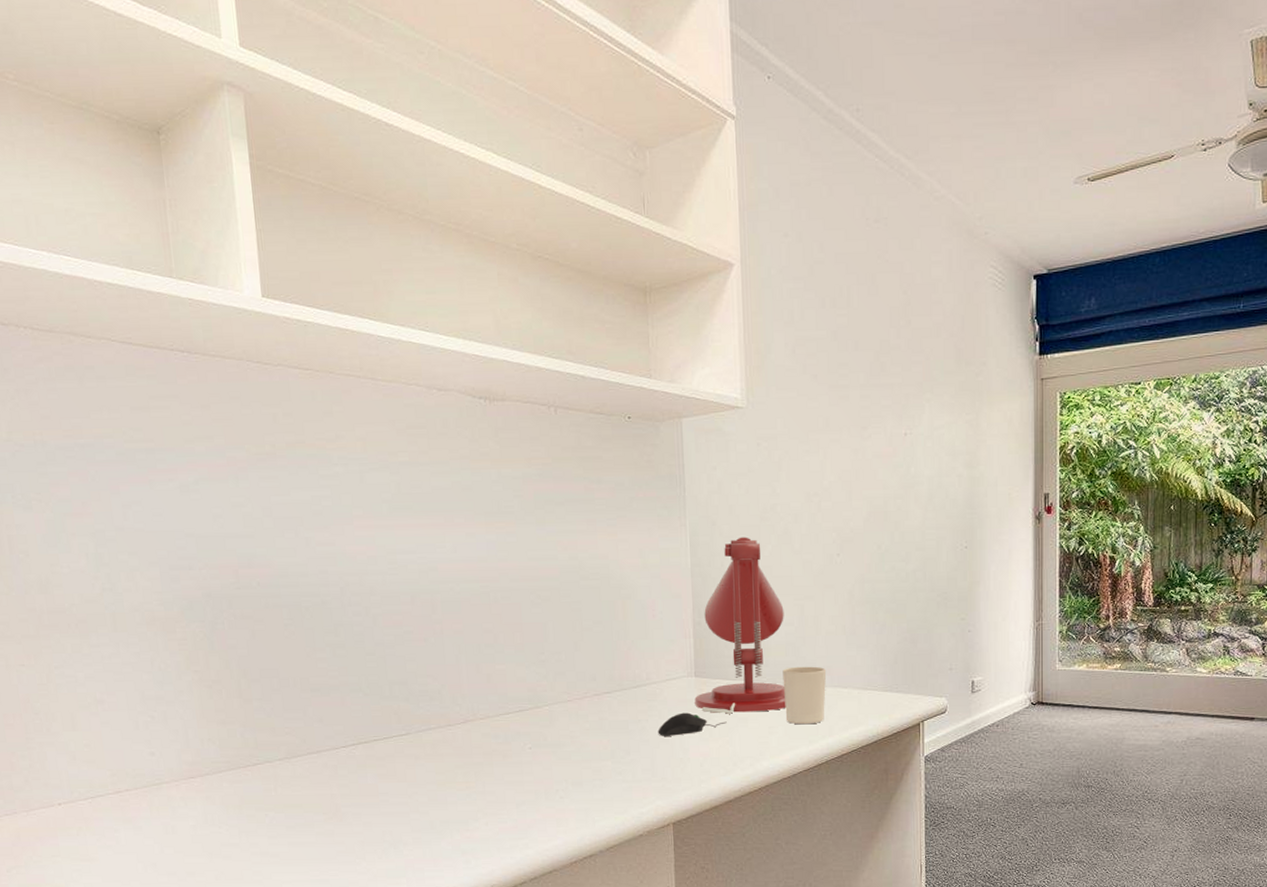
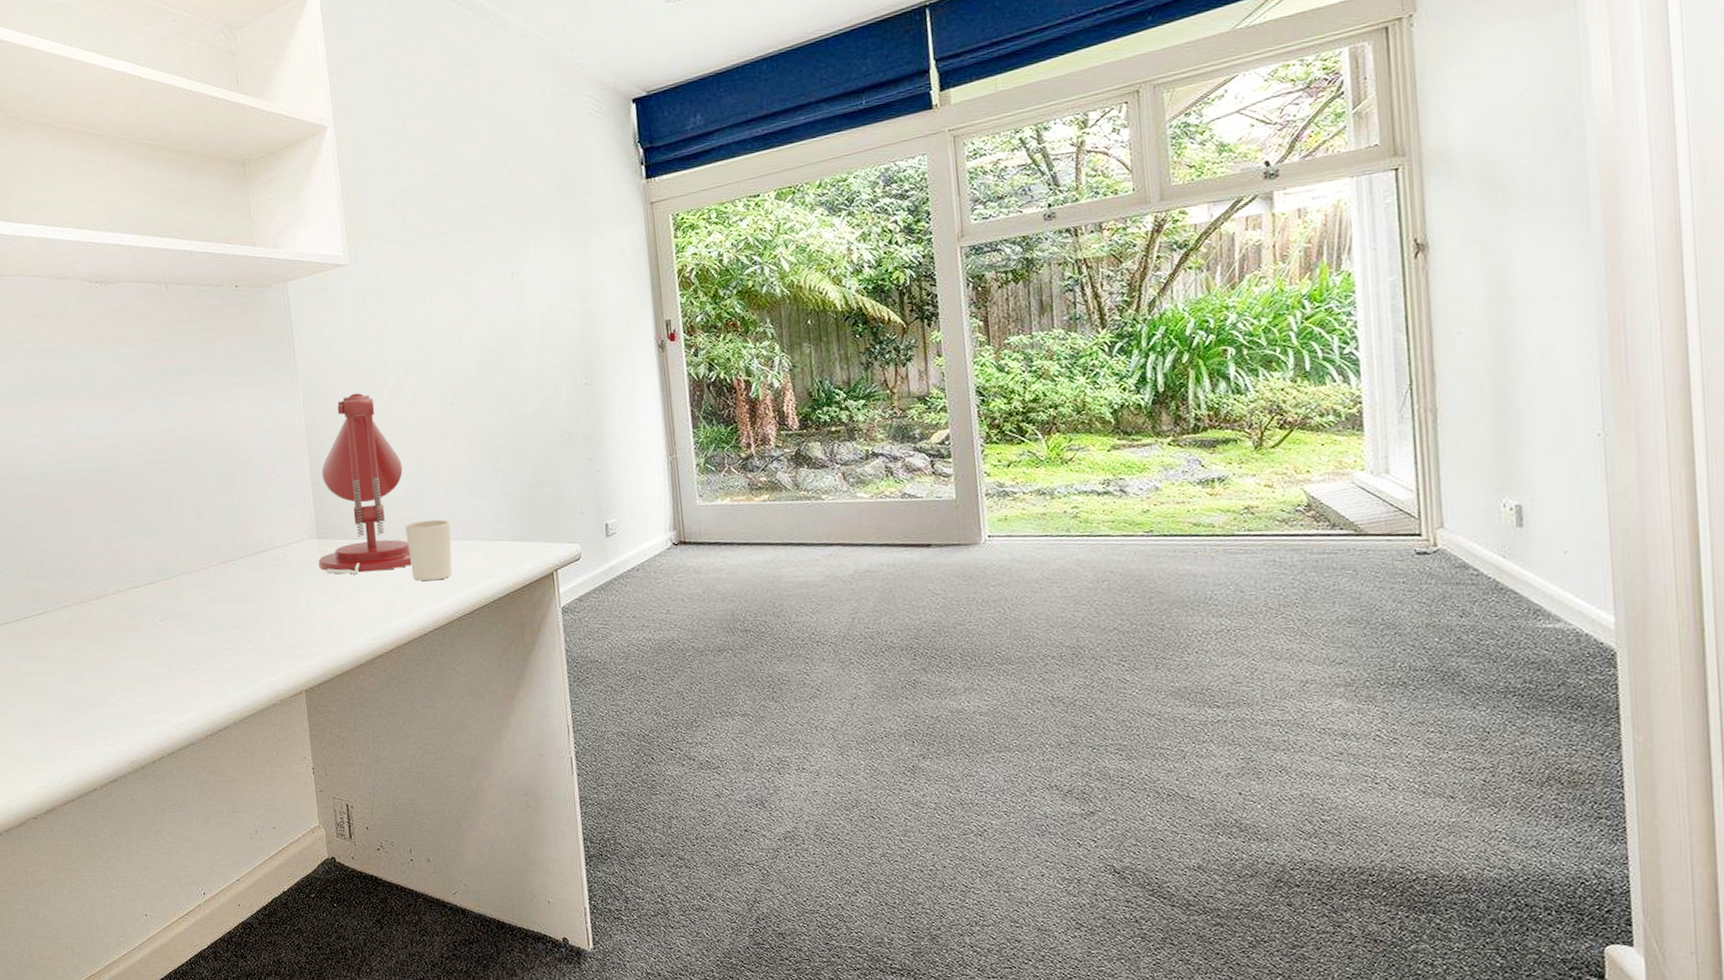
computer mouse: present [658,712,727,736] -> none [283,575,352,601]

